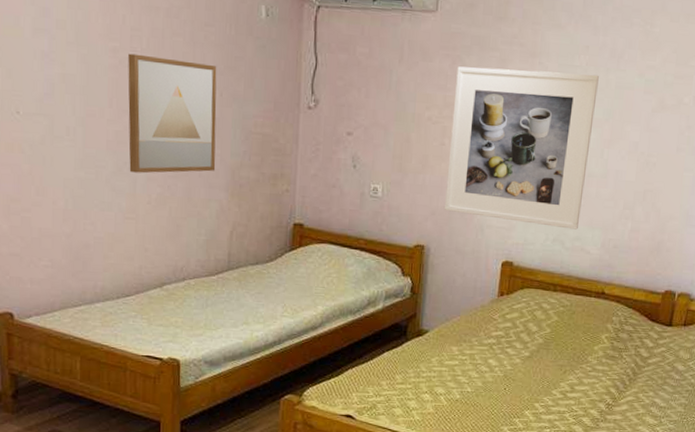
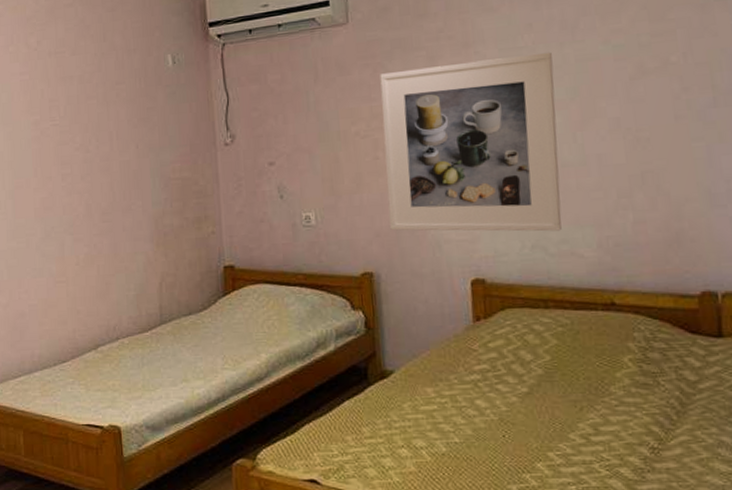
wall art: present [128,53,217,174] -> none [48,120,139,236]

